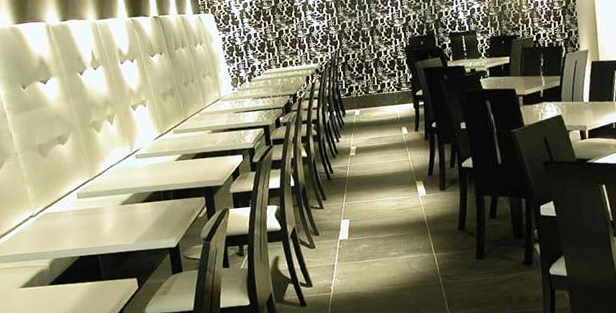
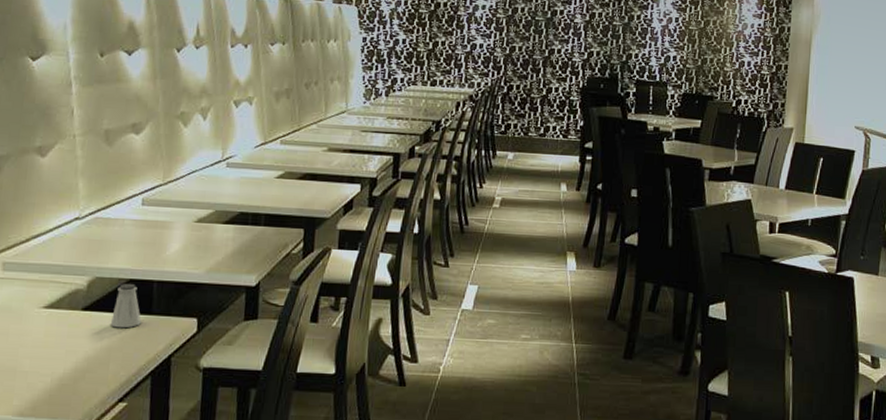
saltshaker: none [72,260,95,295] -> present [111,284,142,329]

